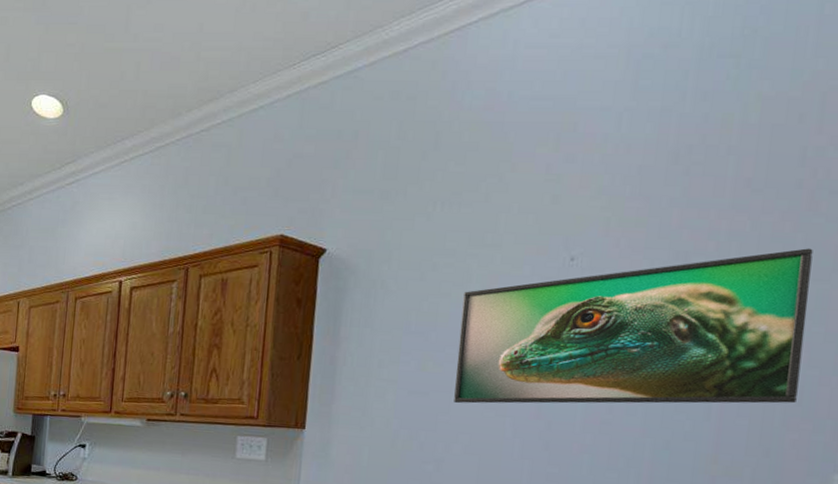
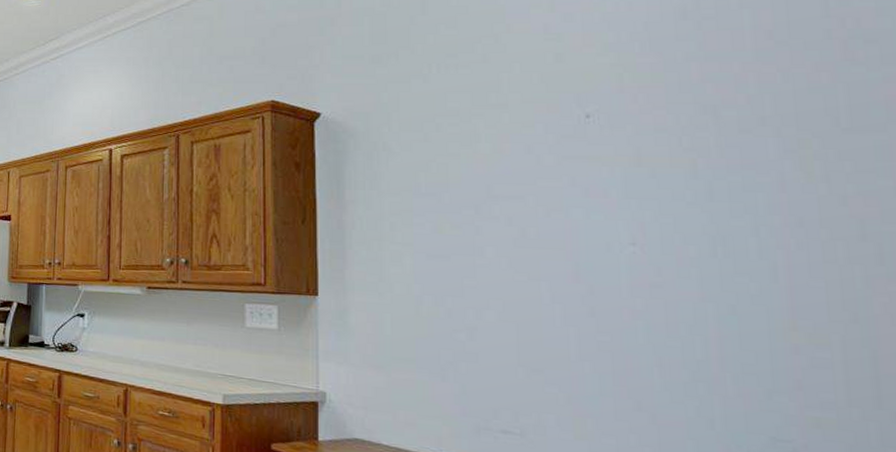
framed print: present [454,248,813,404] -> none [474,98,877,267]

